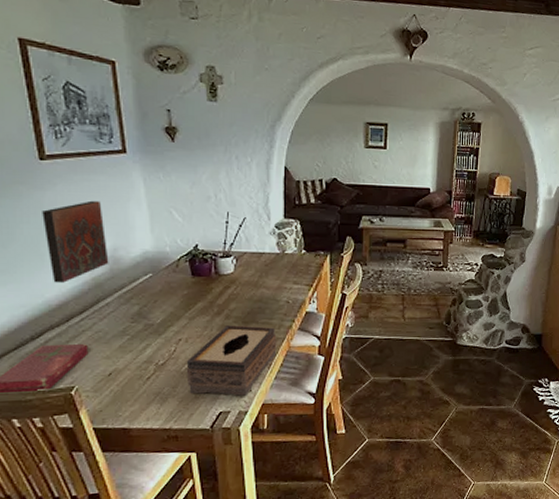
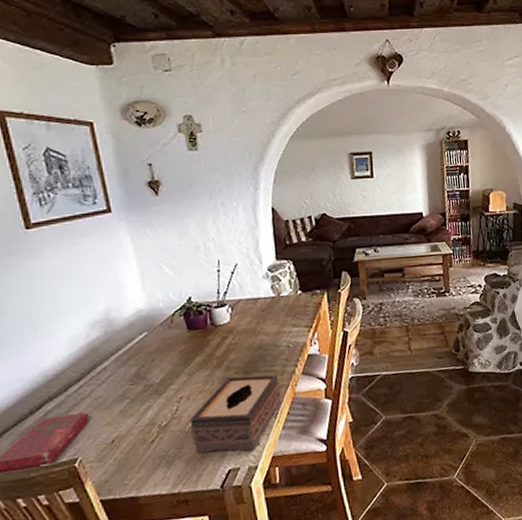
decorative tile: present [42,200,109,283] -> none [32,263,103,352]

